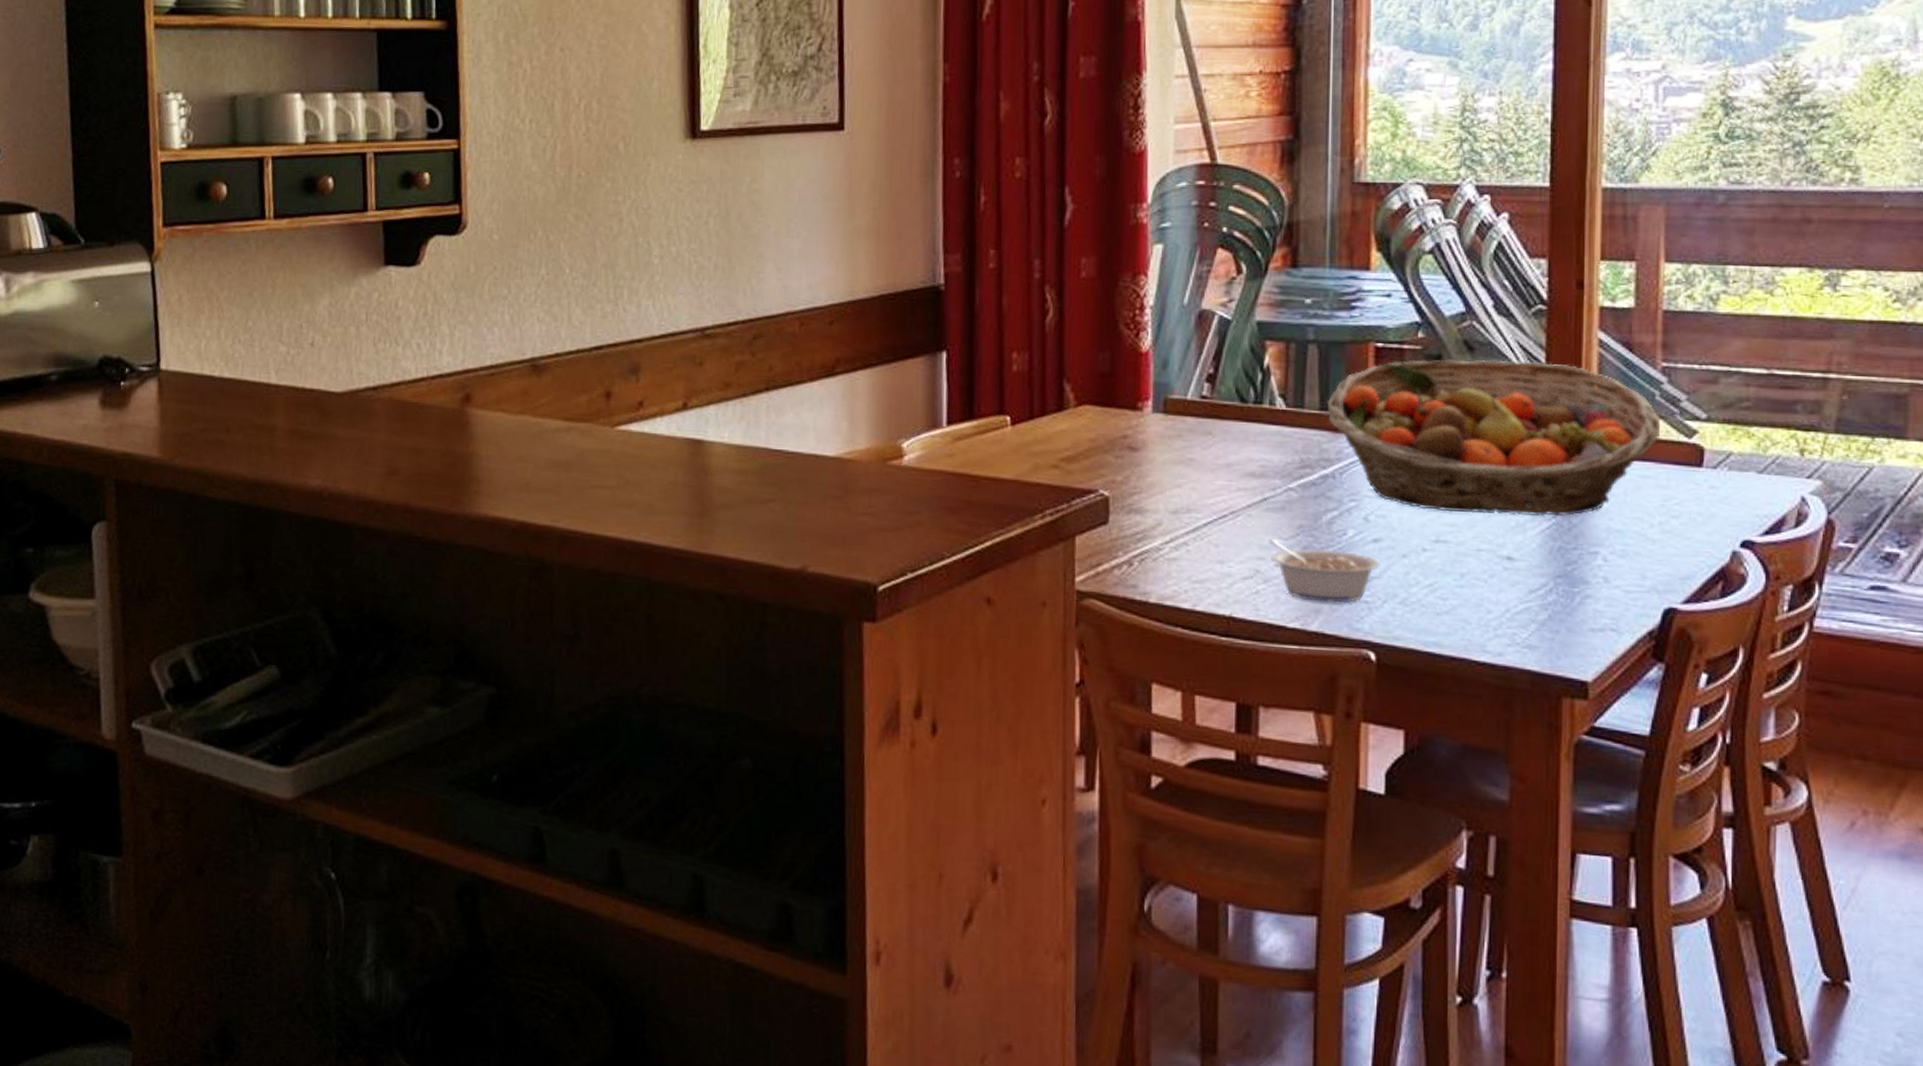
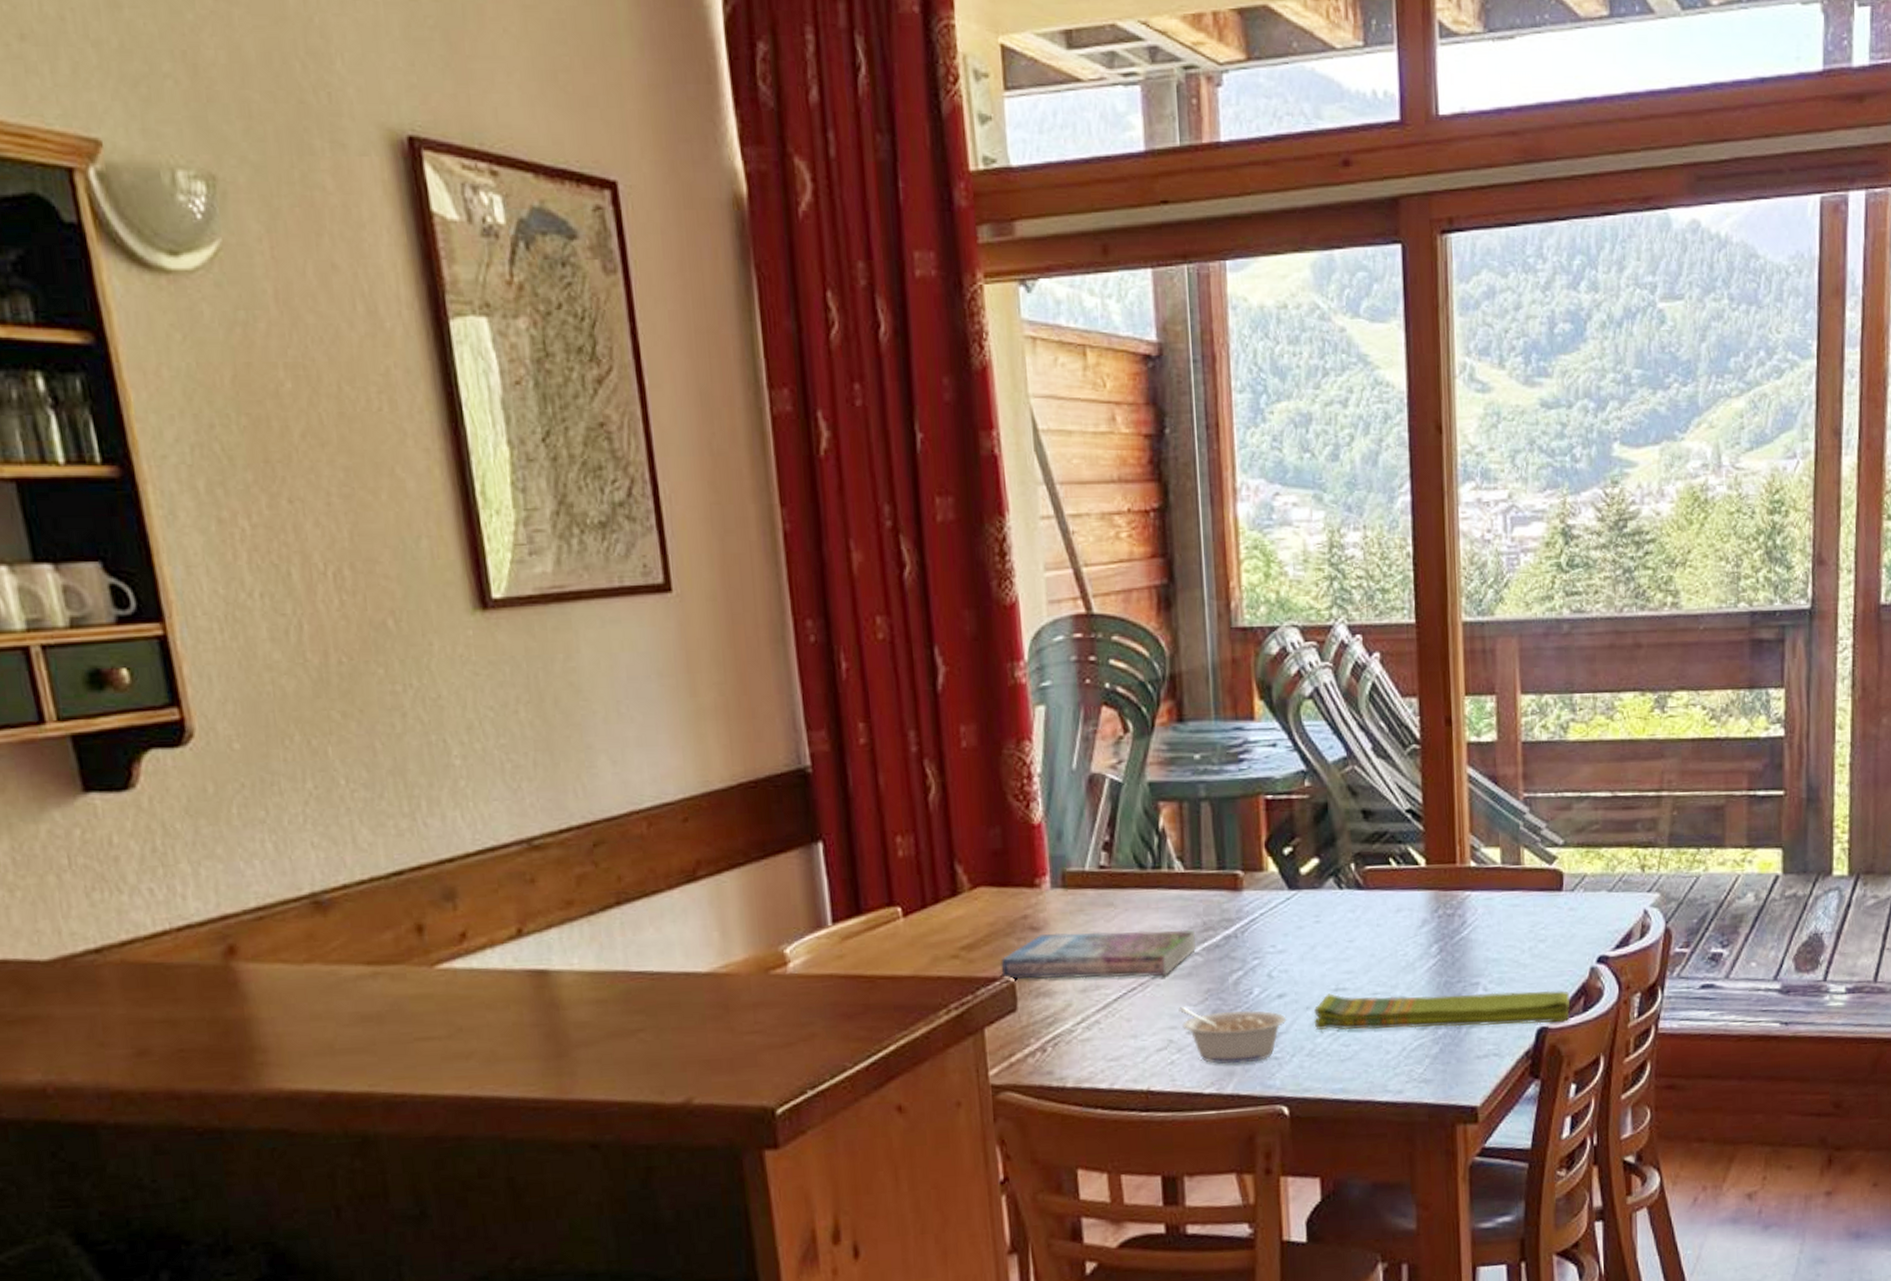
book: none [1097,454,1292,507] -> present [1001,929,1196,980]
fruit basket: present [1327,359,1661,516] -> none [1223,801,1526,960]
dish towel: none [1411,544,1704,605] -> present [1314,990,1570,1031]

